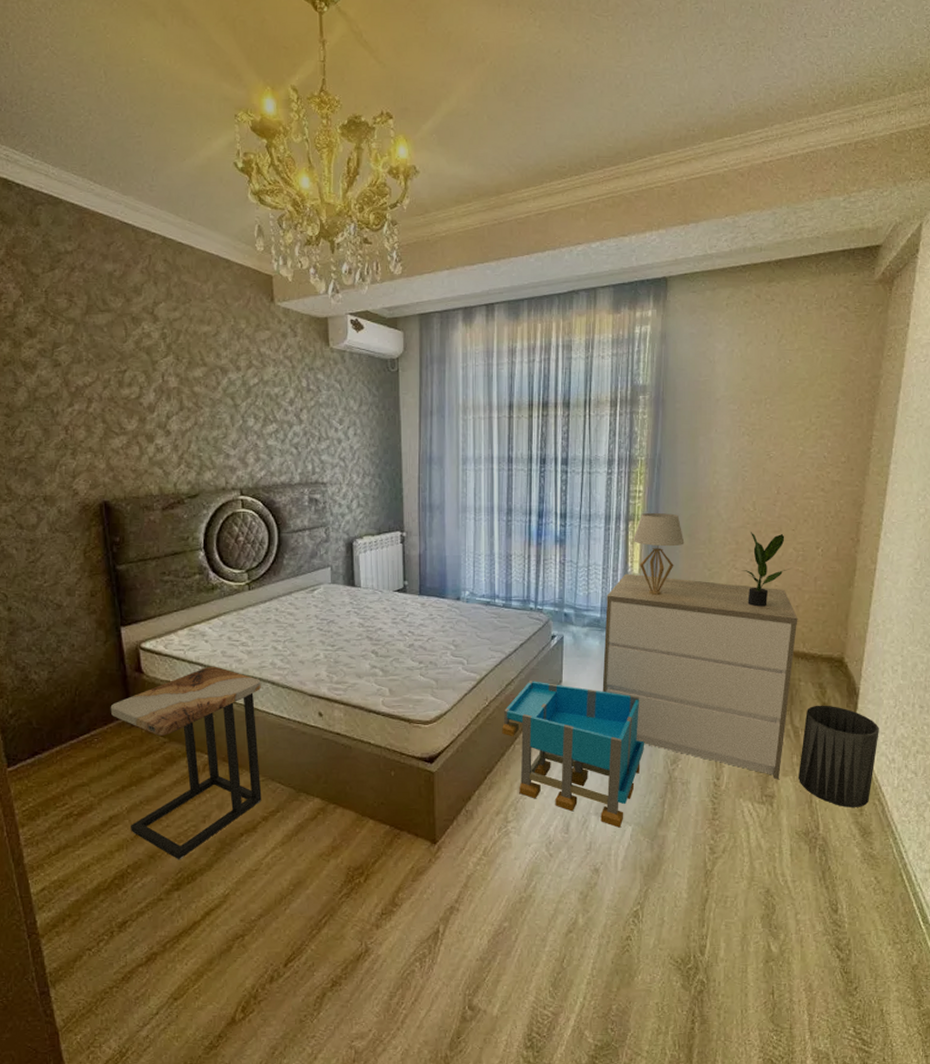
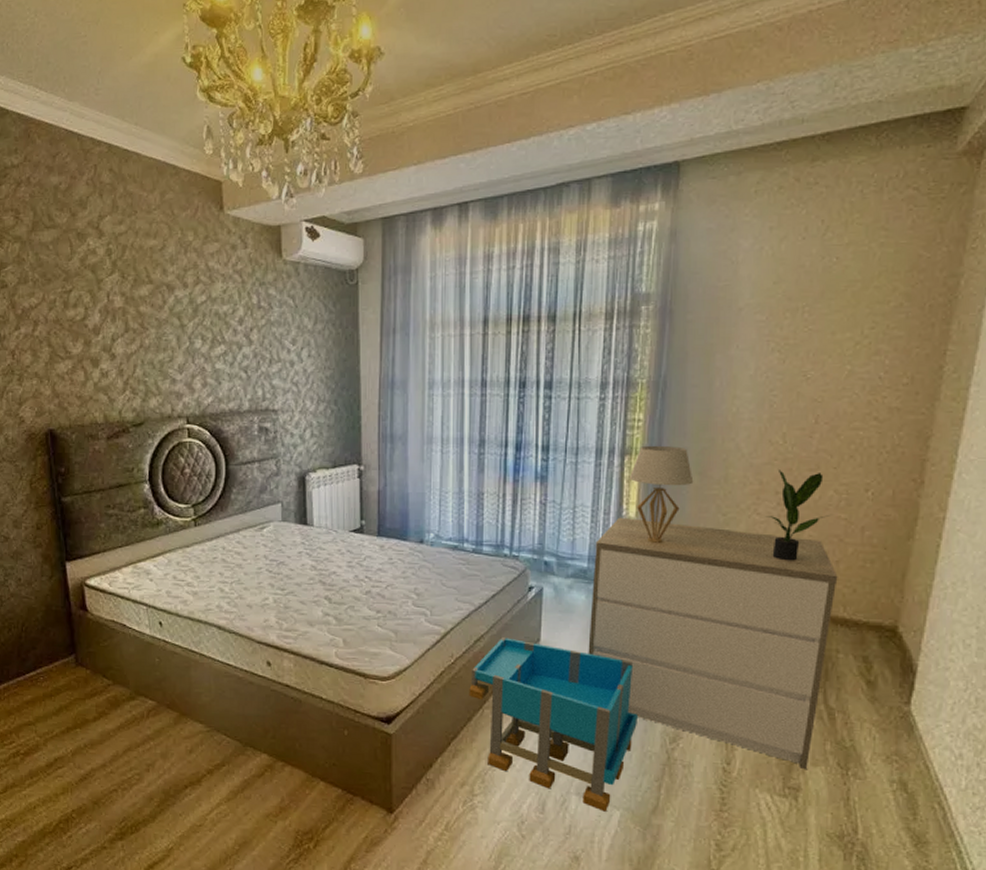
side table: present [110,666,262,860] -> none [55,606,207,809]
trash can: present [799,705,879,807] -> none [832,682,943,810]

